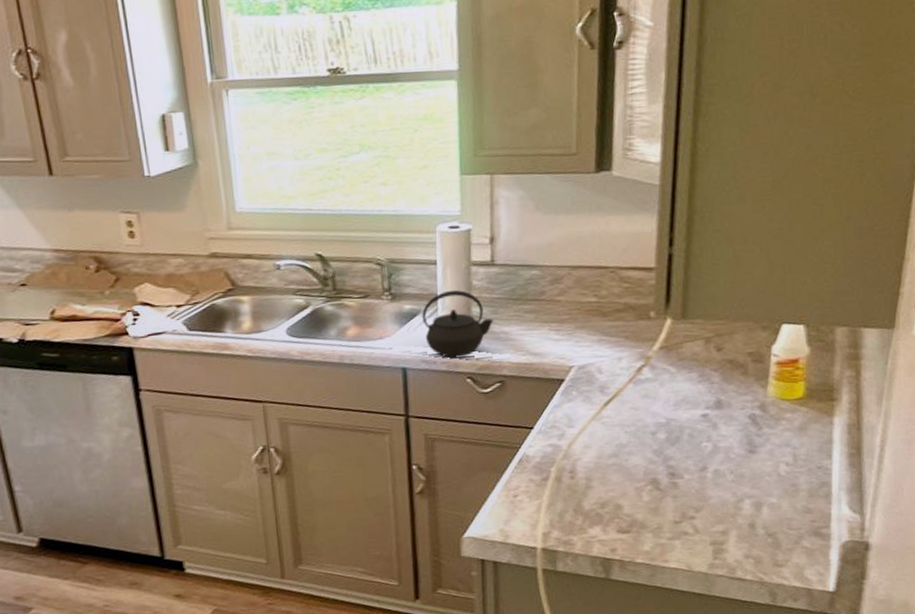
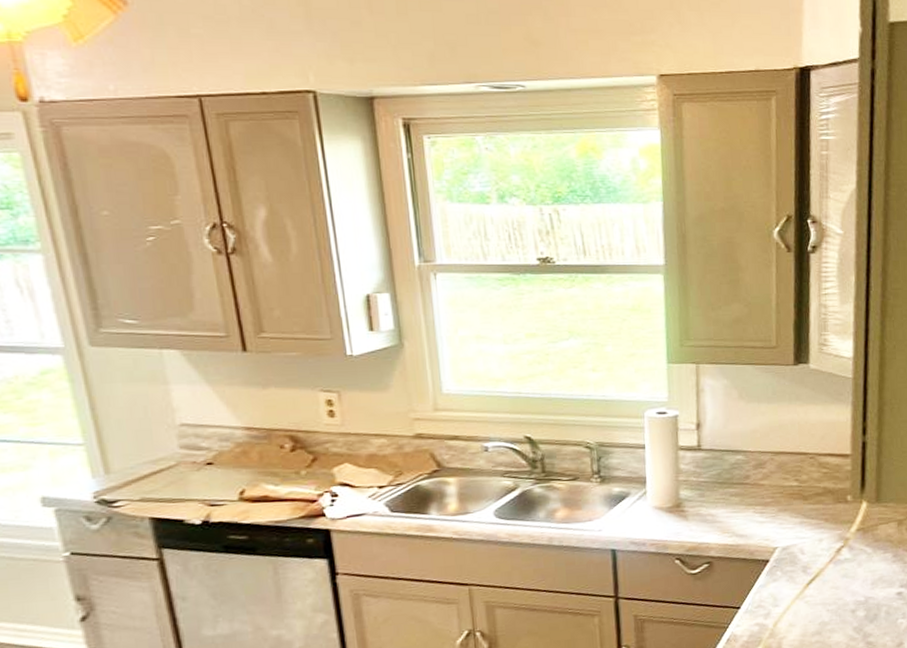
kettle: present [422,290,494,359] -> none [631,473,702,540]

